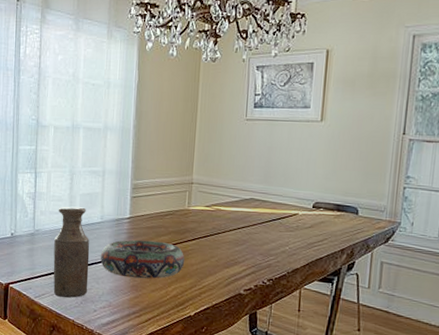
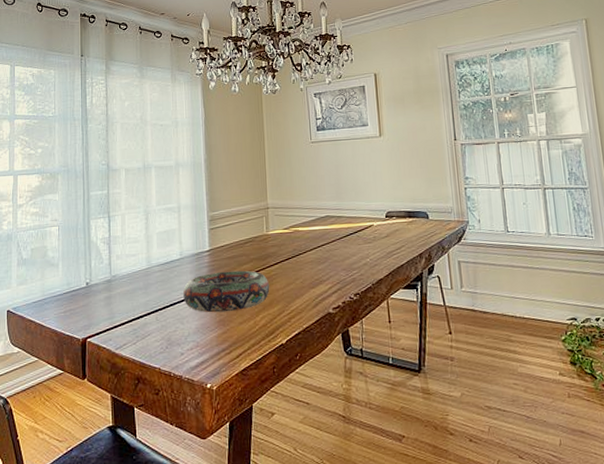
bottle: present [53,206,90,298] -> none [133,246,173,344]

